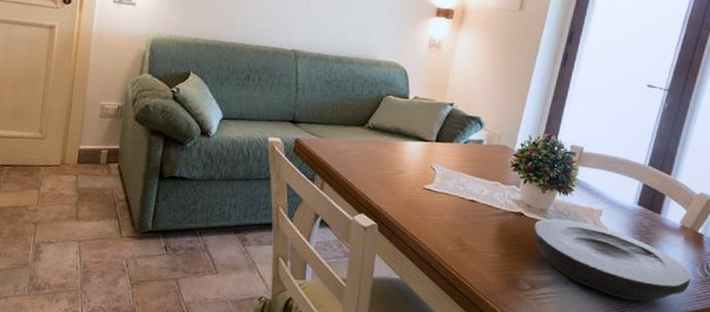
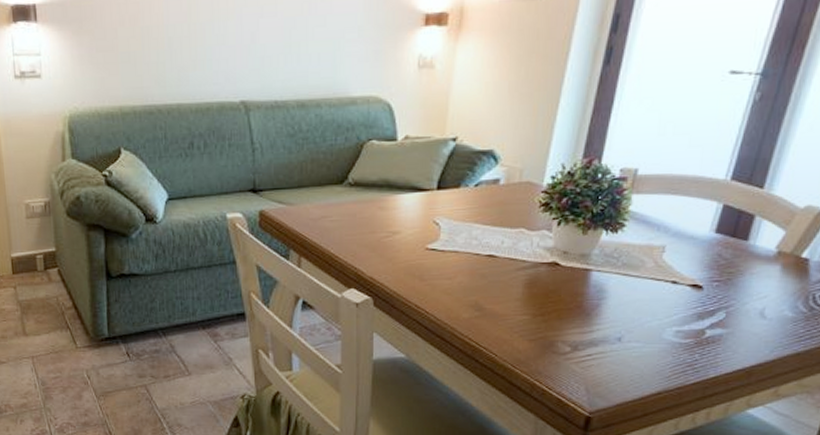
plate: present [533,218,691,301] -> none [573,262,790,351]

